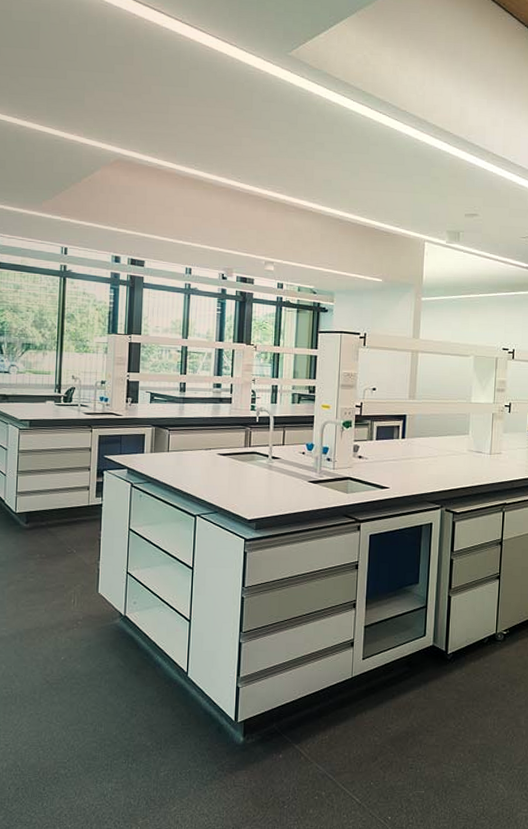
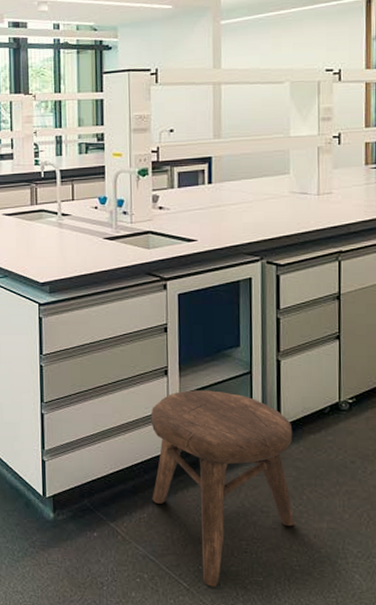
stool: none [334,622,457,801] -> present [150,390,295,587]

